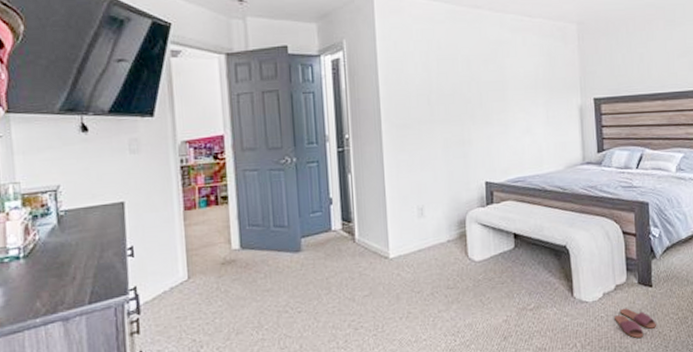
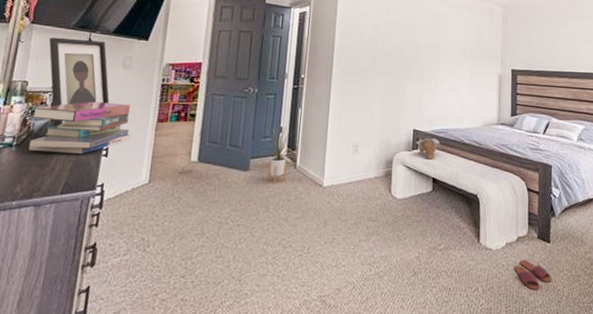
picture frame: none [32,124,123,231] -> present [48,37,110,127]
books: none [34,194,157,261] -> present [29,101,131,154]
house plant: none [315,196,348,263] -> present [265,125,294,184]
stuffed animal: none [490,189,519,214] -> present [416,138,441,159]

